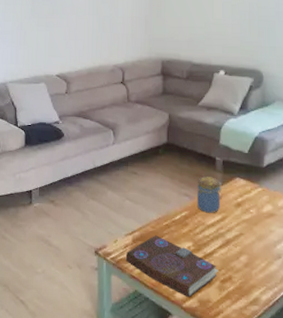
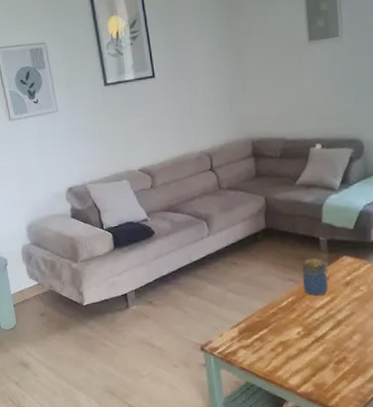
book: present [125,235,218,298] -> none [233,324,332,383]

